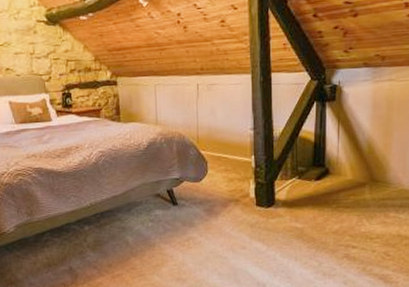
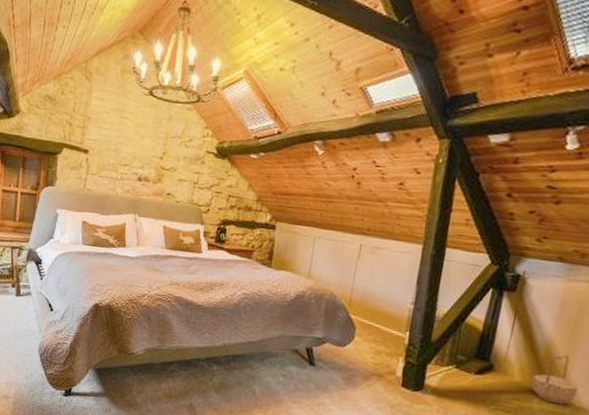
basket: none [361,147,399,191] -> present [530,354,579,405]

